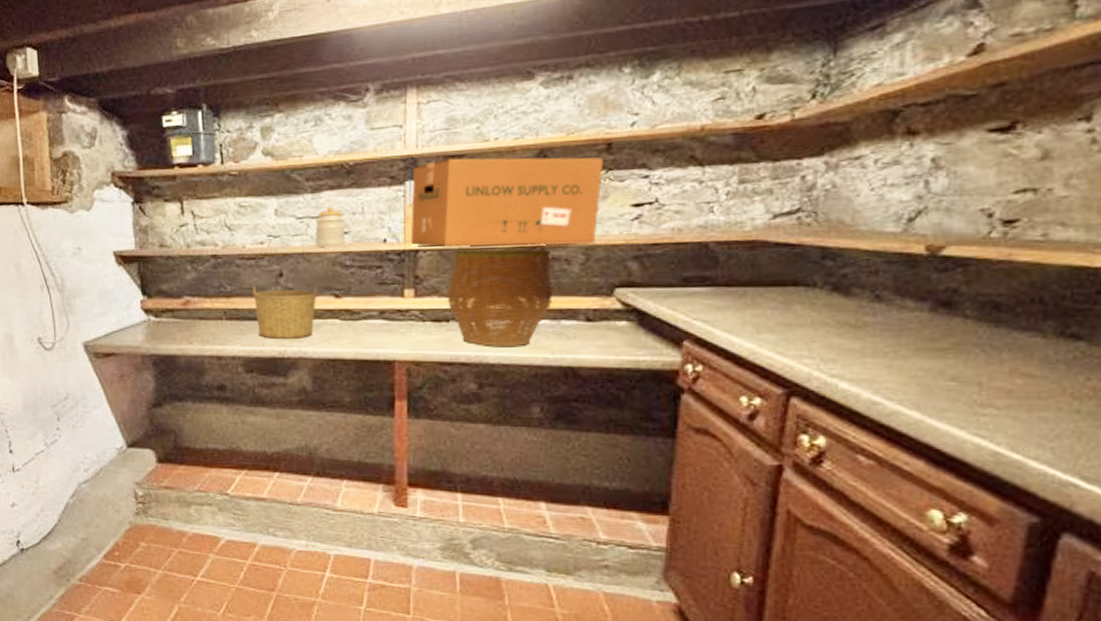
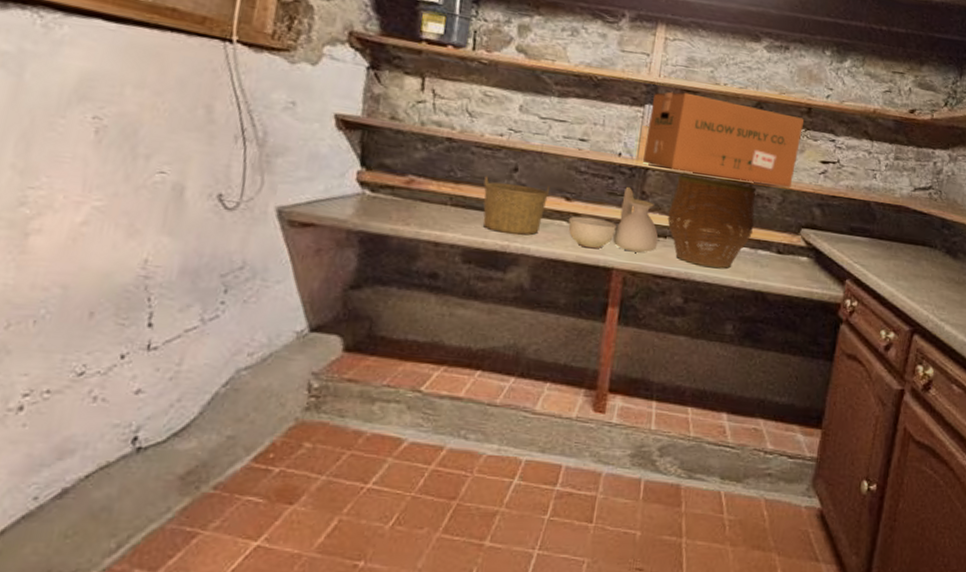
jar: present [315,206,345,248] -> none [555,112,586,153]
bowl: none [341,311,393,343] -> present [568,215,618,249]
ceramic jug: none [390,273,440,341] -> present [613,186,659,253]

